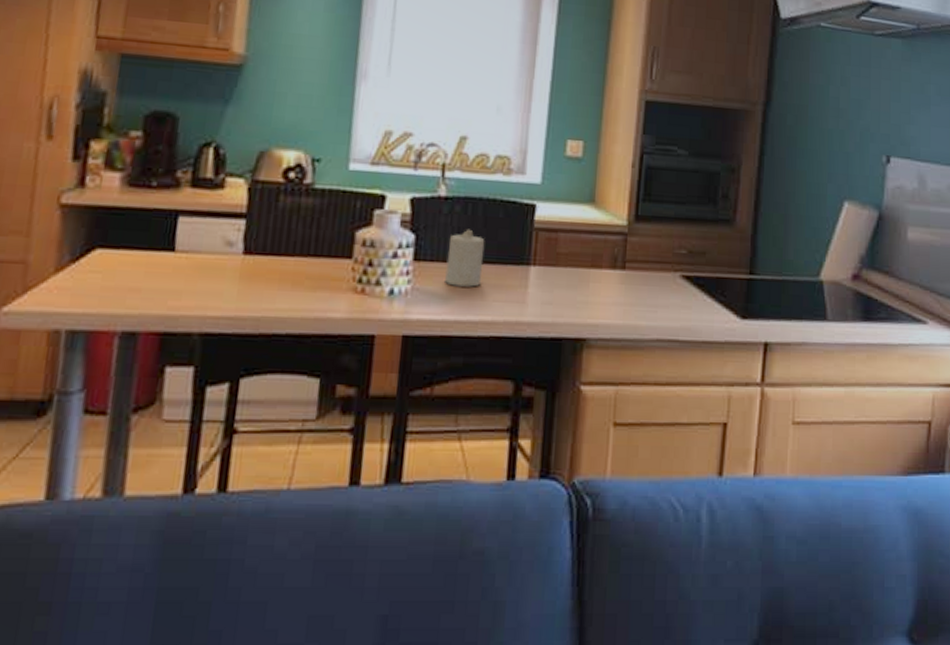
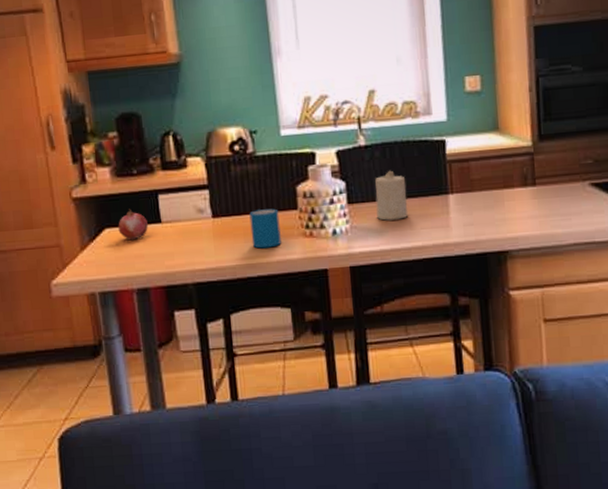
fruit: none [114,228,157,269] -> present [118,209,148,241]
mug: none [287,252,329,301] -> present [249,208,281,249]

